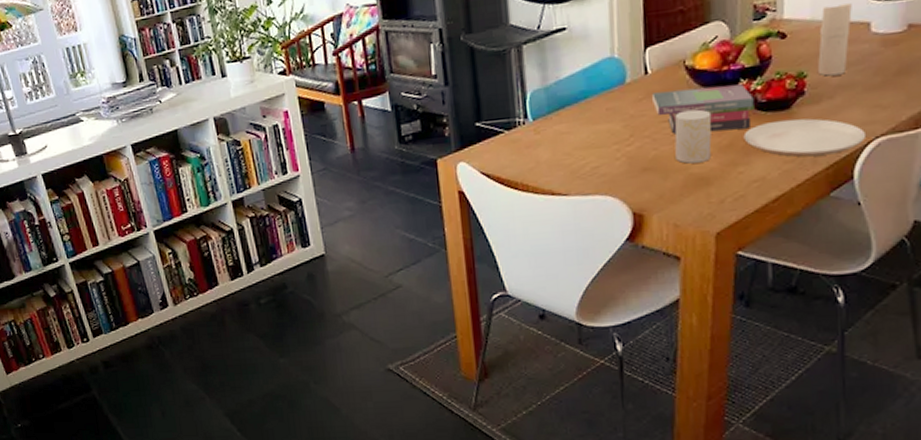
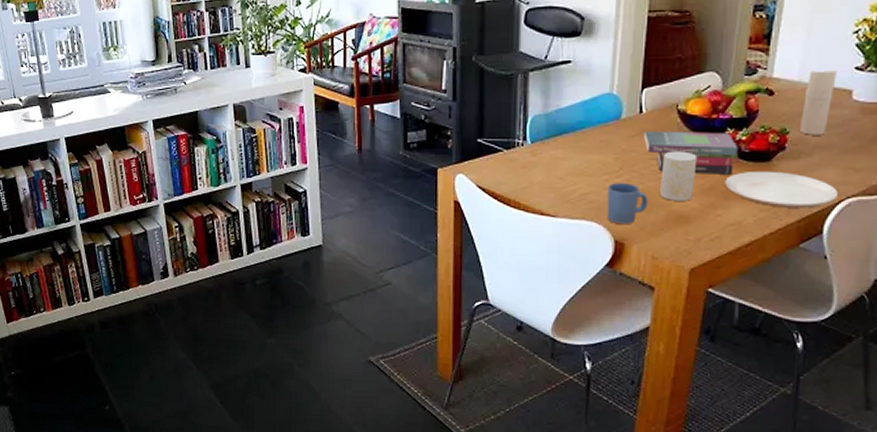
mug: none [619,150,665,196] -> present [606,183,649,225]

